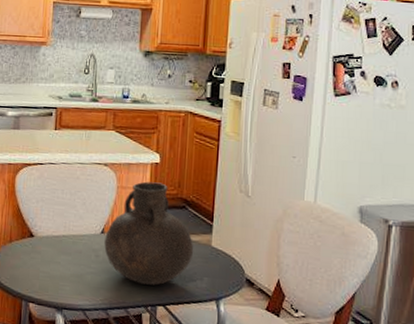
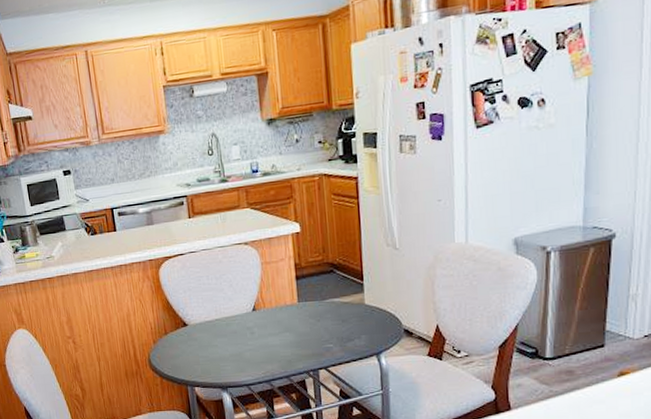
vase: present [104,181,194,286] -> none [257,251,348,352]

